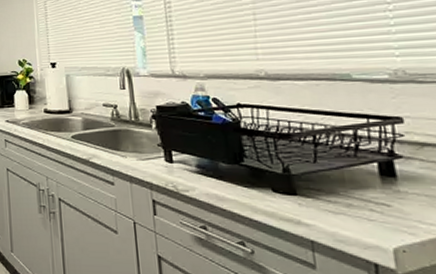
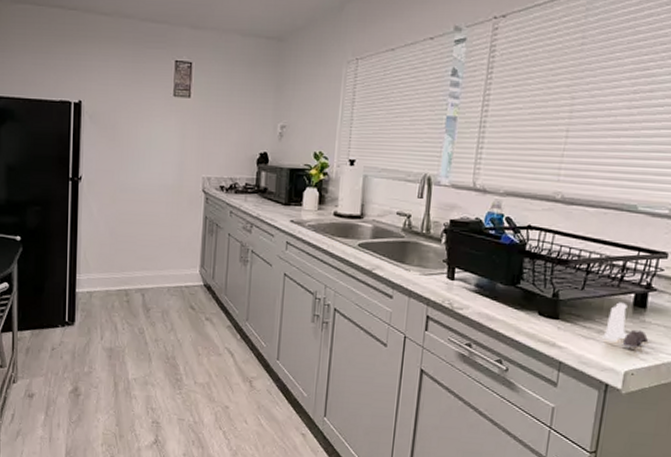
salt and pepper shaker set: none [352,172,410,222] -> present [601,302,648,348]

